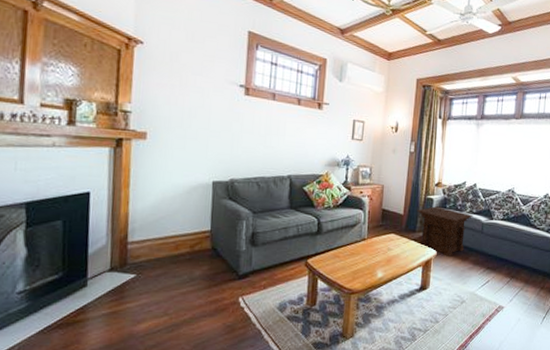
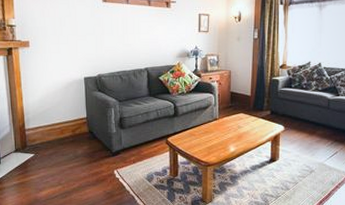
side table: present [417,206,474,257] -> none [263,87,319,131]

